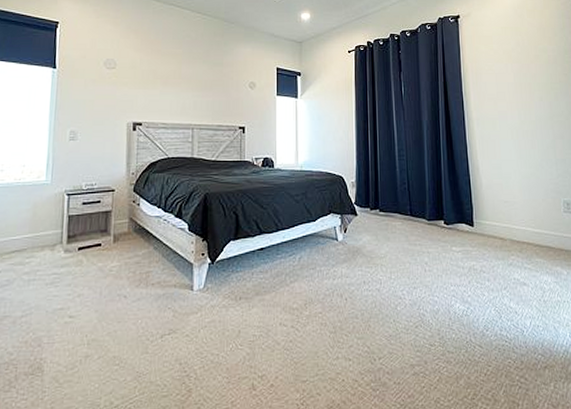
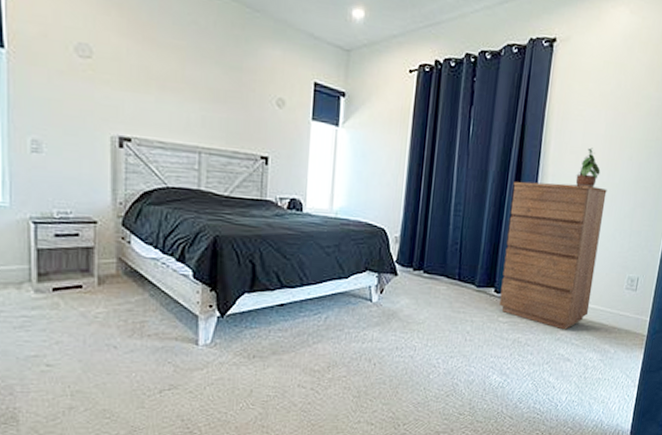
dresser: none [445,124,534,255] -> present [499,181,607,330]
potted plant: none [497,94,518,126] -> present [575,148,601,188]

